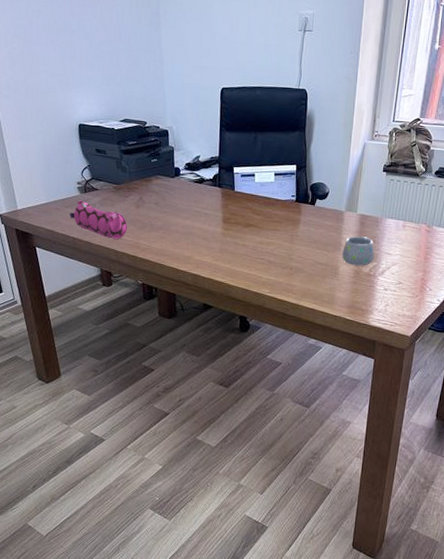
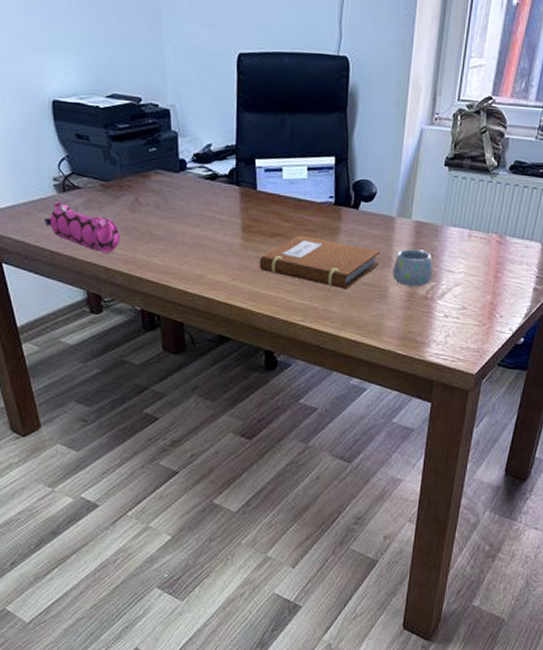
notebook: none [236,225,332,268] -> present [259,235,381,290]

